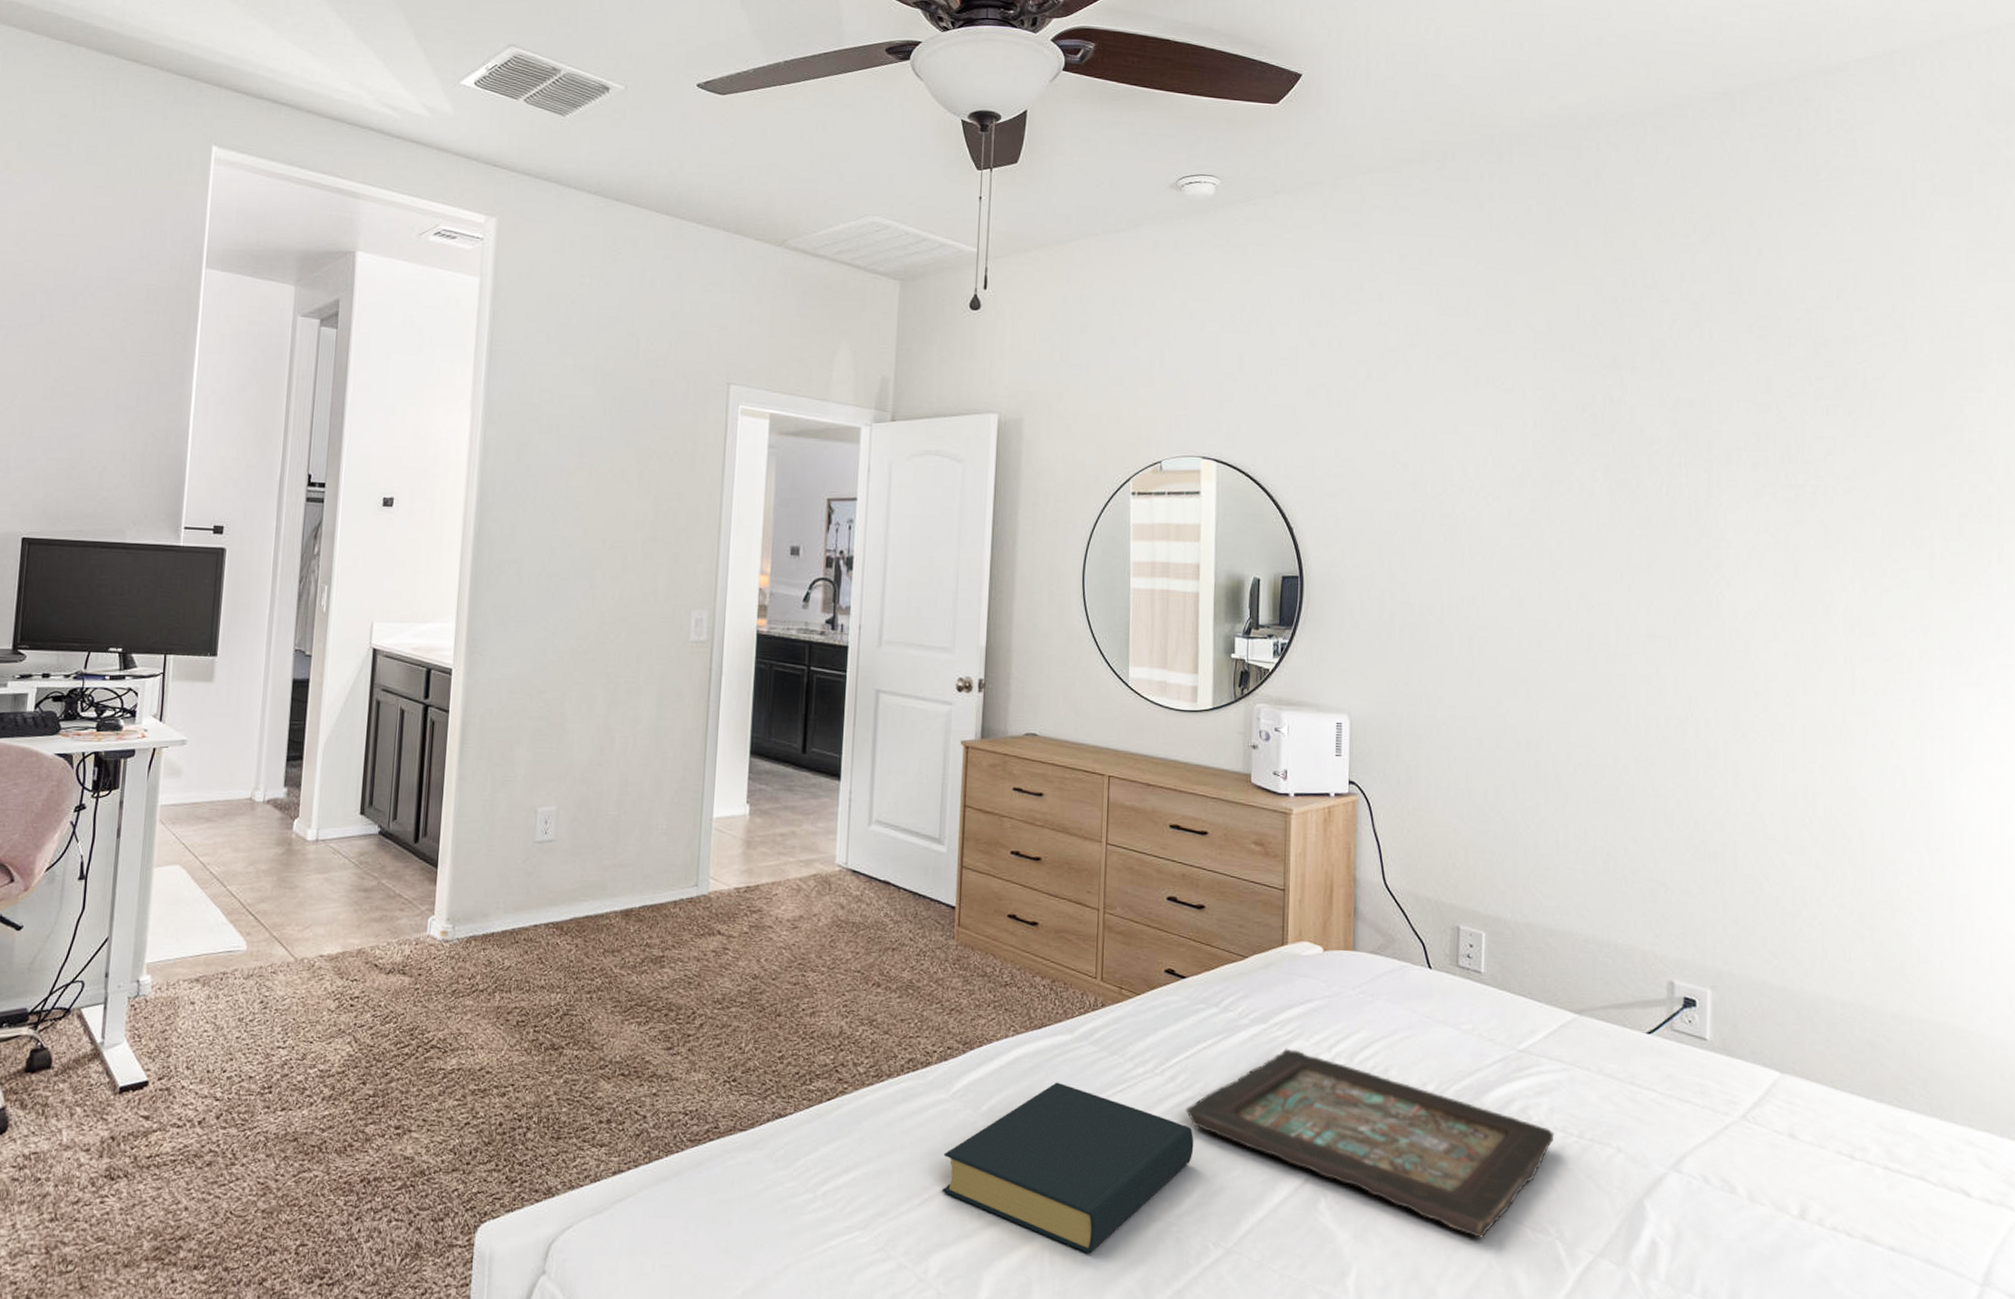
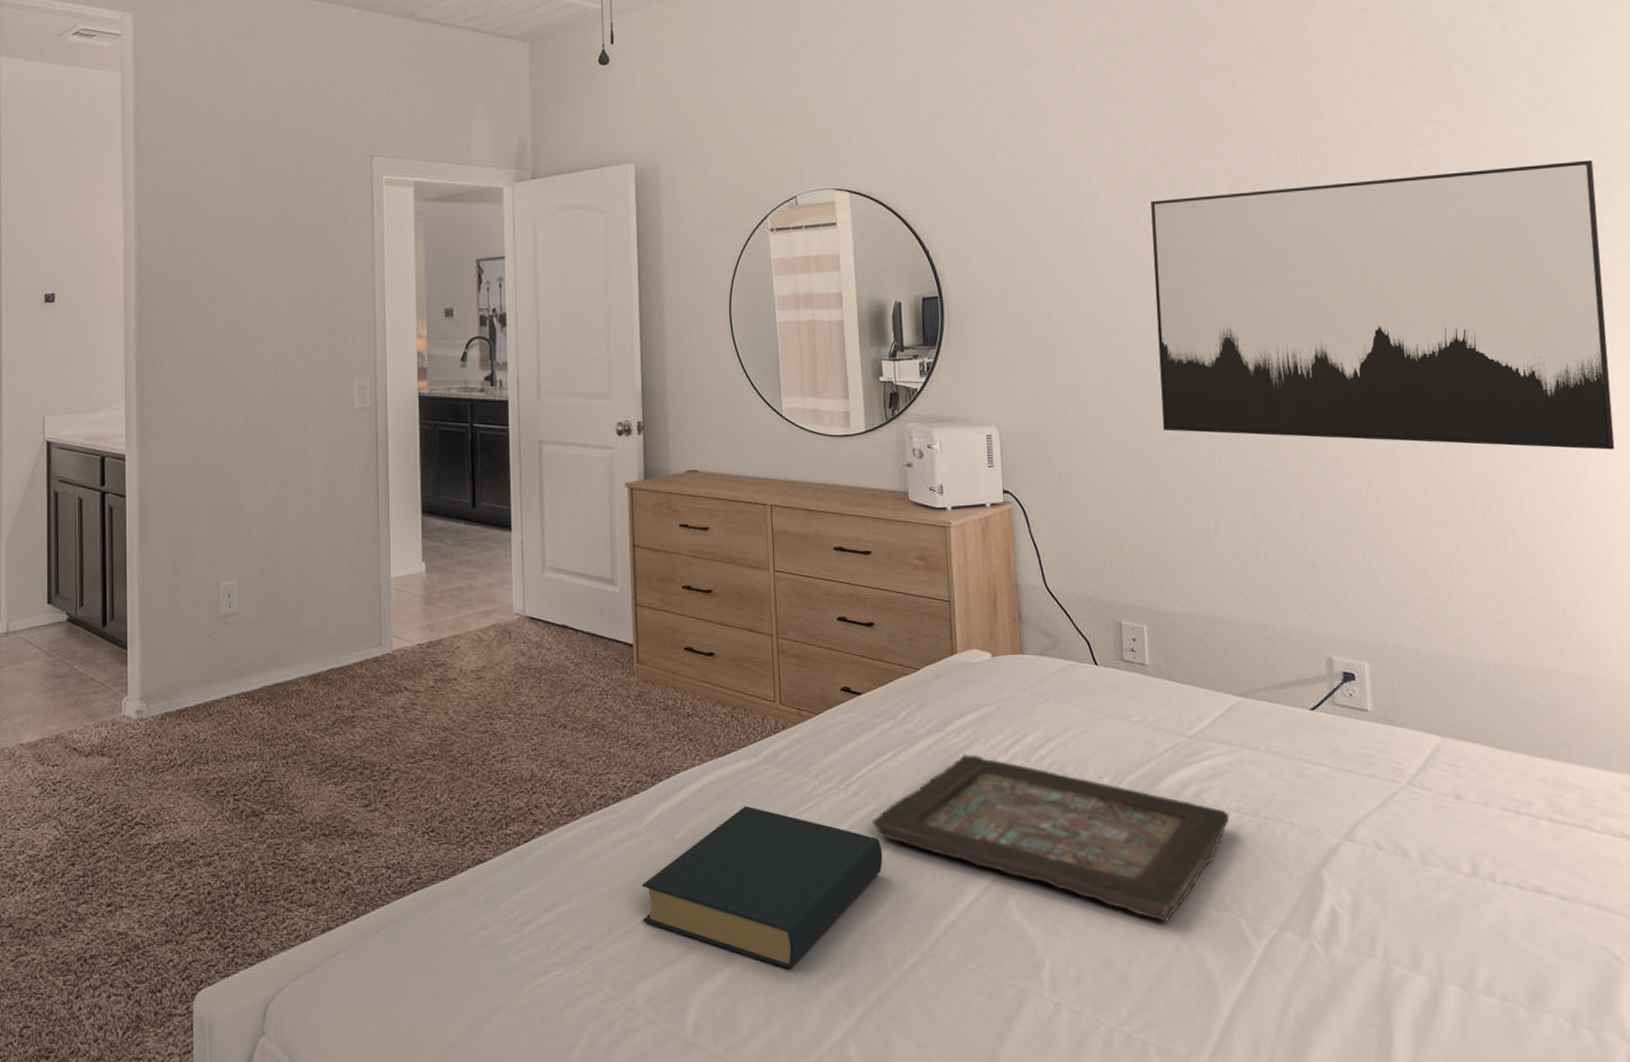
wall art: none [1519,491,1987,792] -> present [1151,160,1615,450]

